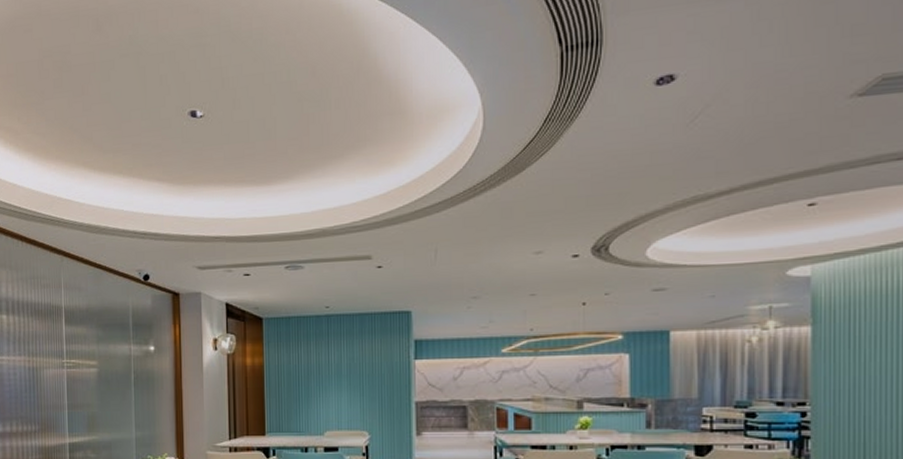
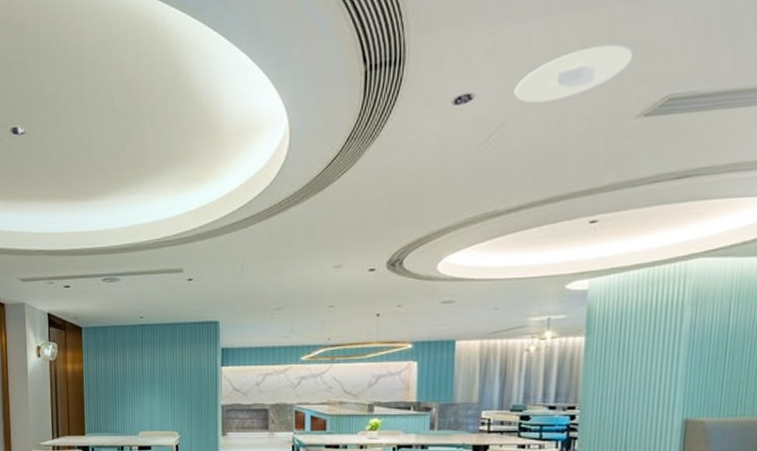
recessed light: none [719,24,841,84] -> present [514,44,633,103]

